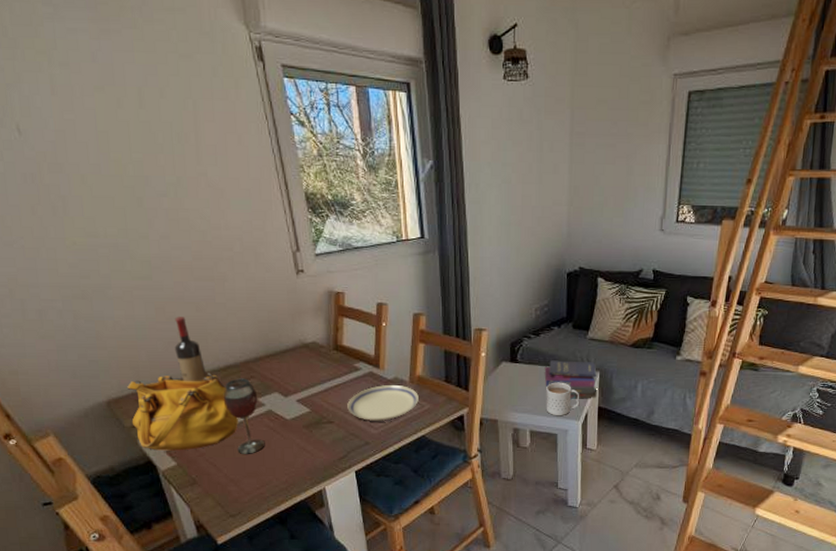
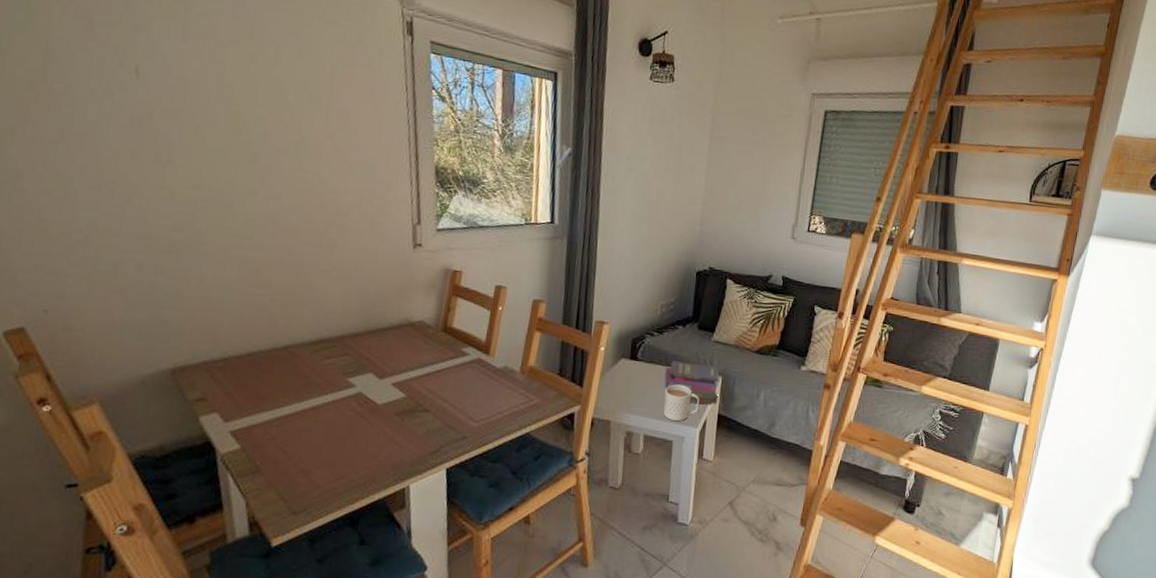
handbag: present [127,373,238,451] -> none [196,345,322,432]
wine bottle: present [174,317,207,382] -> none [263,281,295,356]
wineglass: present [223,378,264,454] -> none [308,354,349,441]
plate: present [347,384,419,422] -> none [448,373,528,414]

